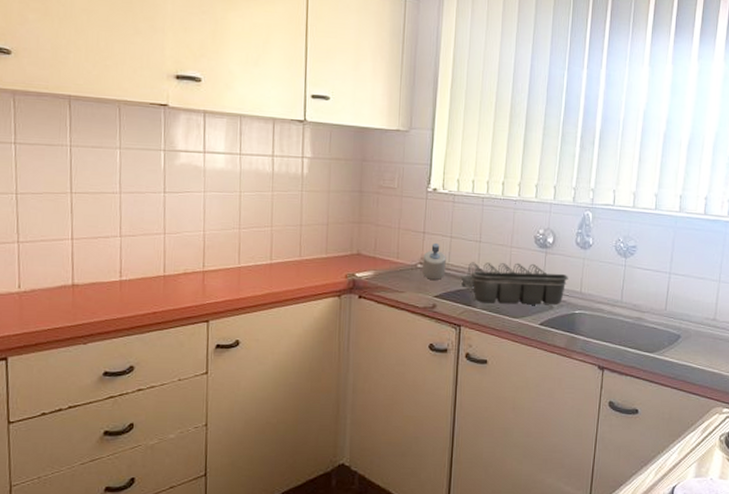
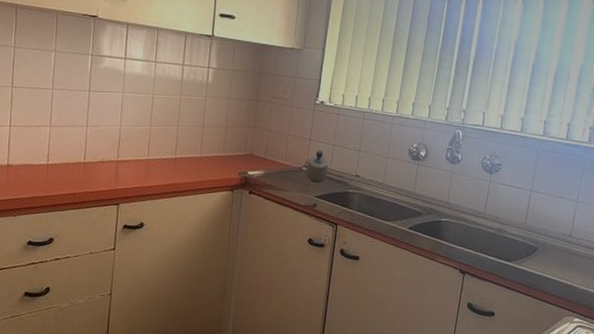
dish rack: present [460,262,568,306] -> none [340,168,437,213]

